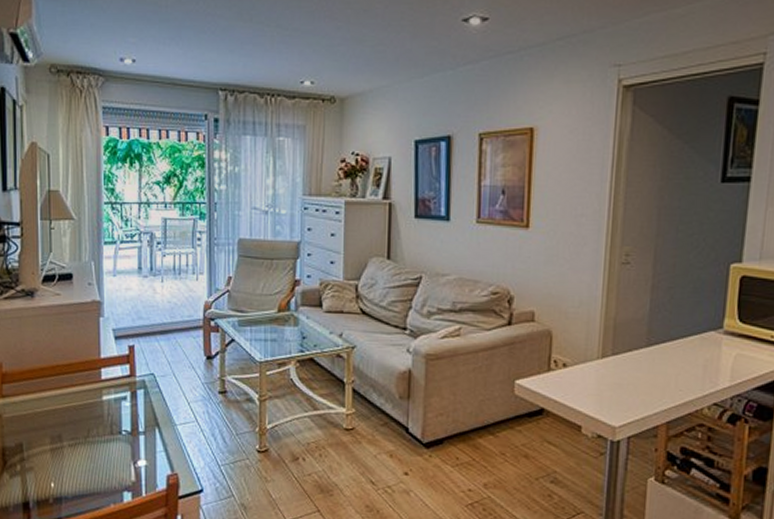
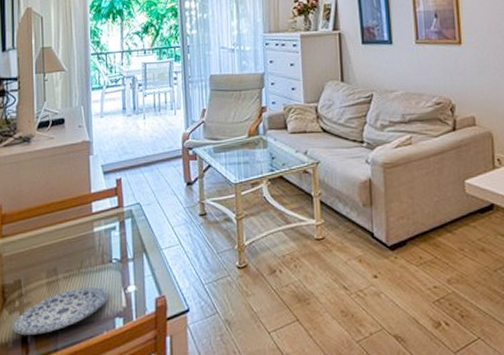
plate: none [14,457,116,501] -> present [13,287,108,335]

